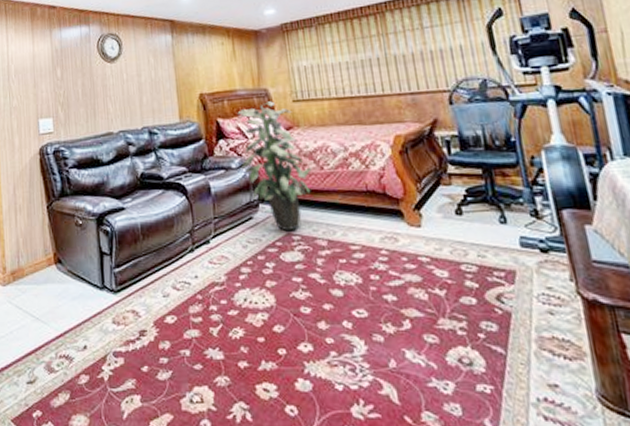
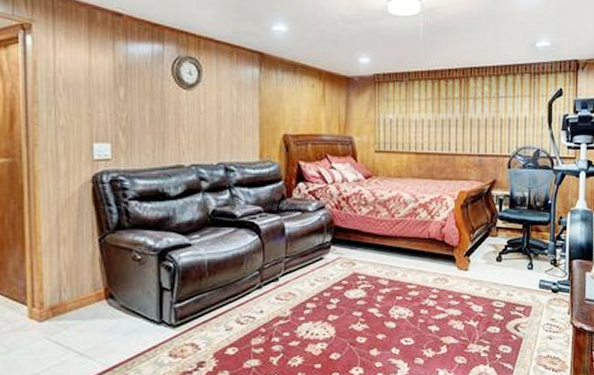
indoor plant: present [237,101,312,232] -> none [318,149,383,272]

